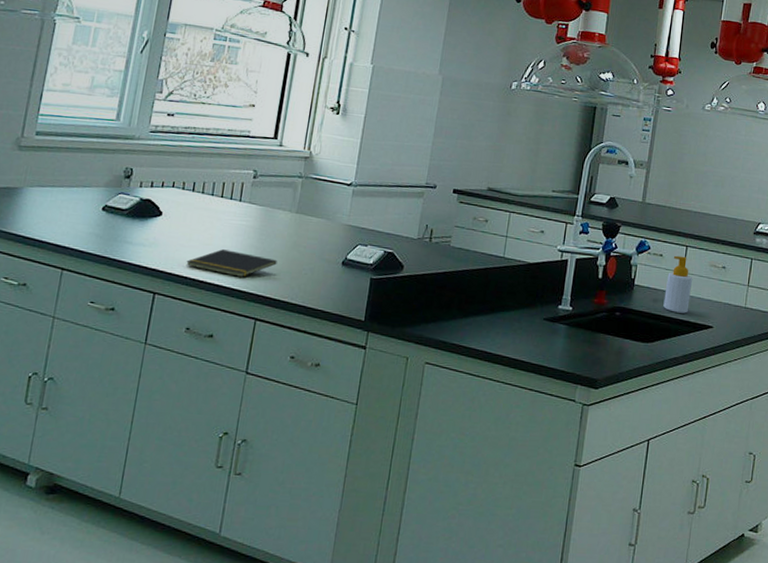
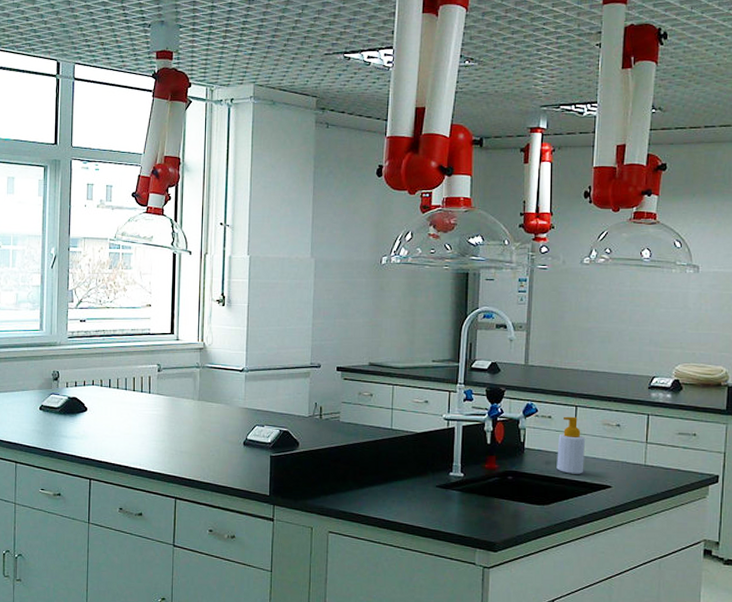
notepad: present [186,249,277,277] -> none [112,437,187,461]

